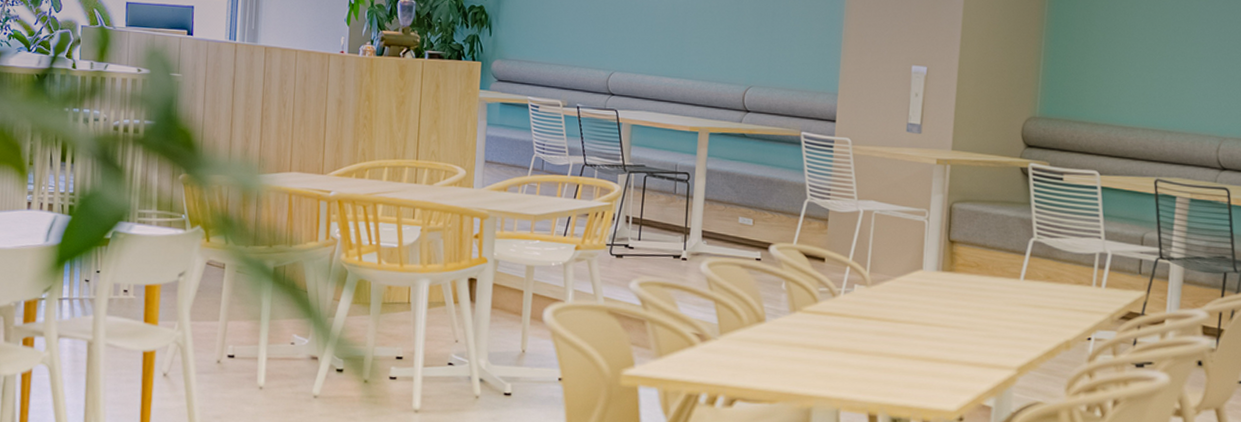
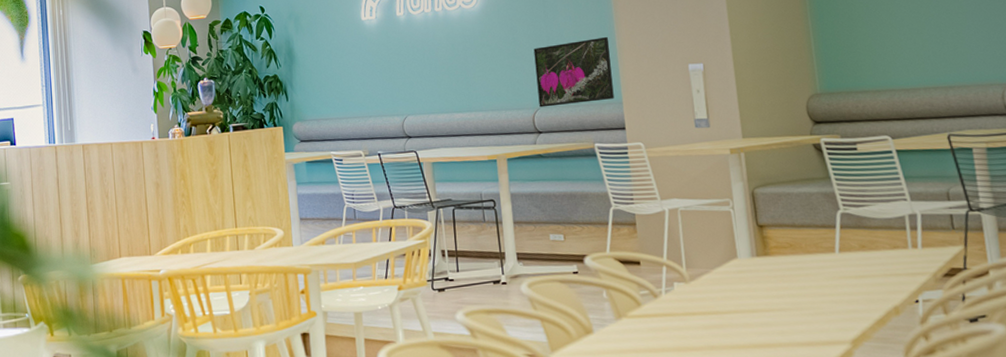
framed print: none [752,22,835,89] -> present [533,36,614,108]

